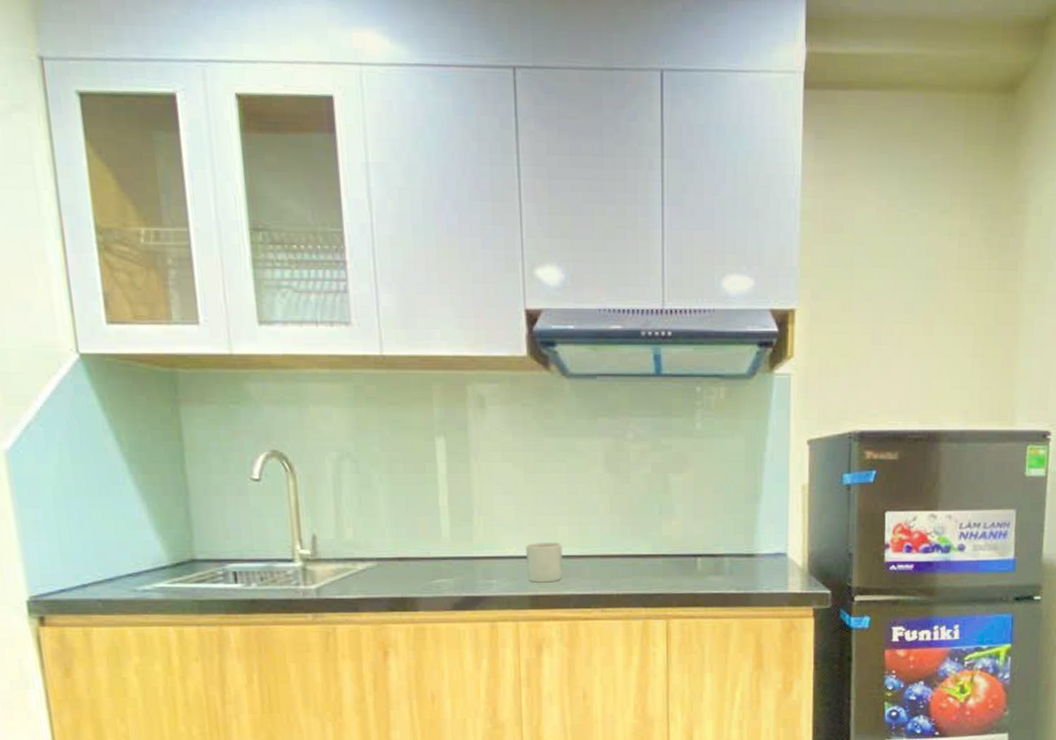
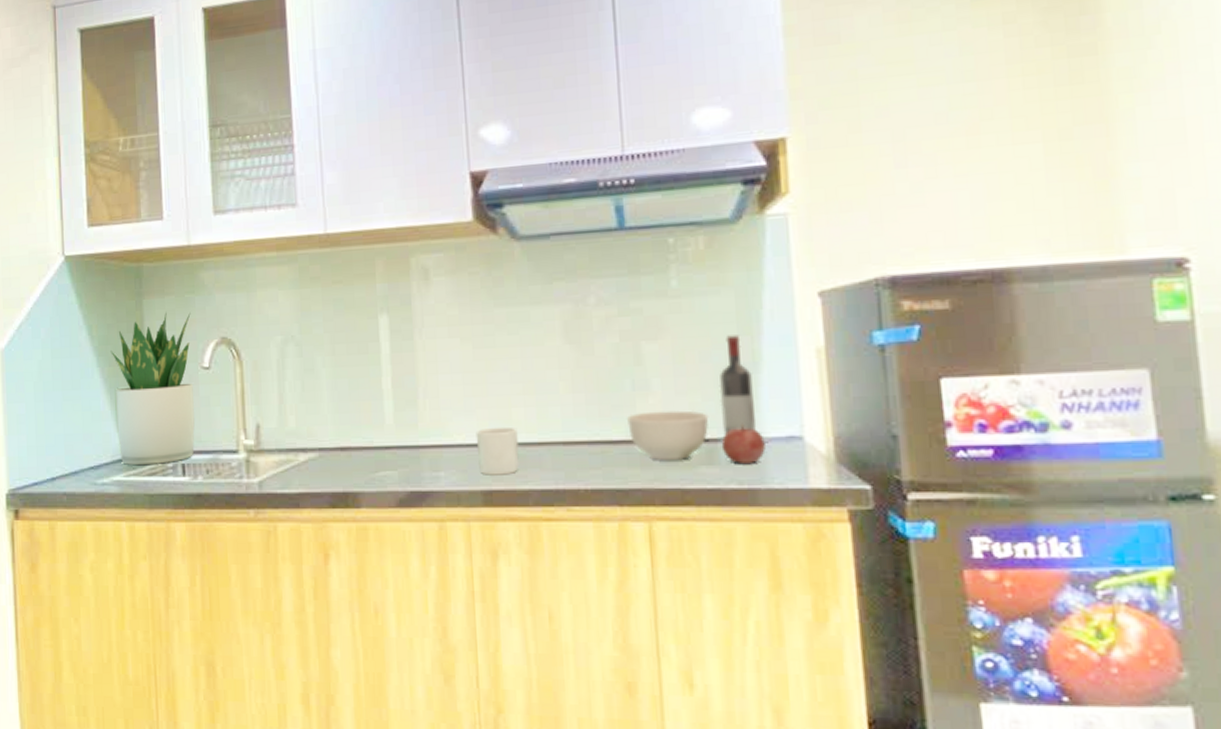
planter: none [144,421,246,573] -> present [110,312,195,466]
bowl: none [653,531,719,572] -> present [626,410,709,461]
fruit: none [726,542,759,574] -> present [721,423,766,463]
wine bottle: none [727,472,753,551] -> present [719,335,756,435]

